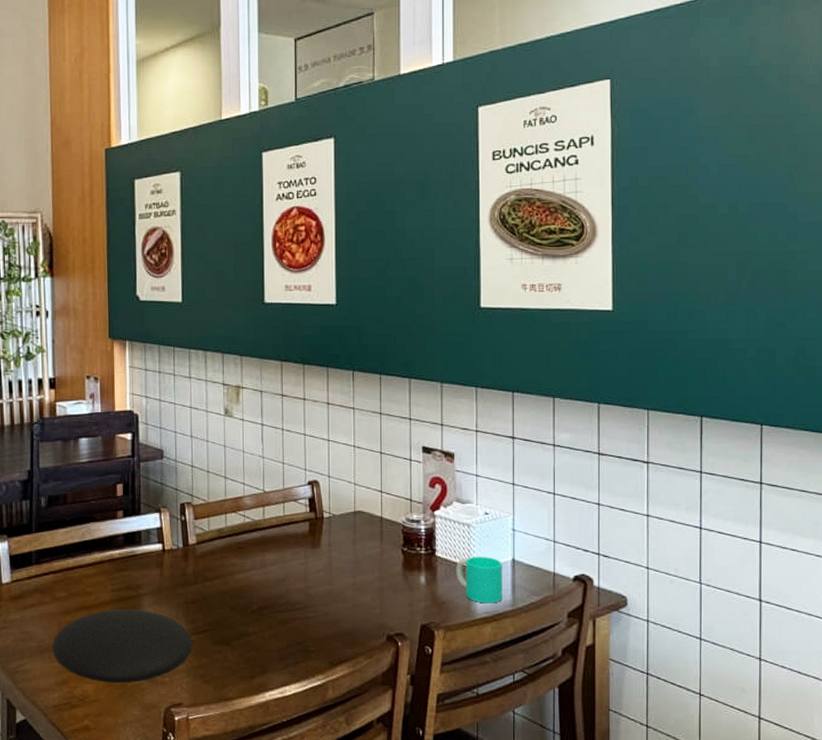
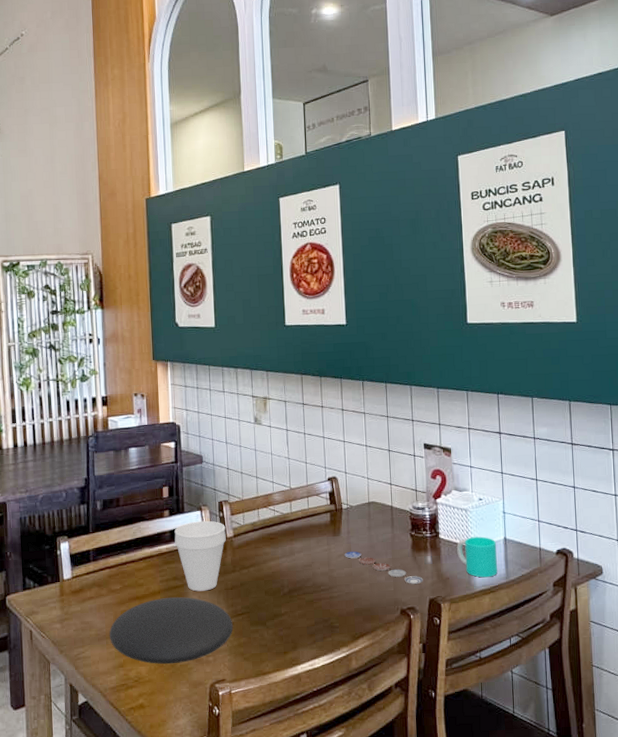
cup: none [129,524,188,604] -> present [174,520,226,592]
plate: none [324,567,415,607] -> present [344,551,423,584]

